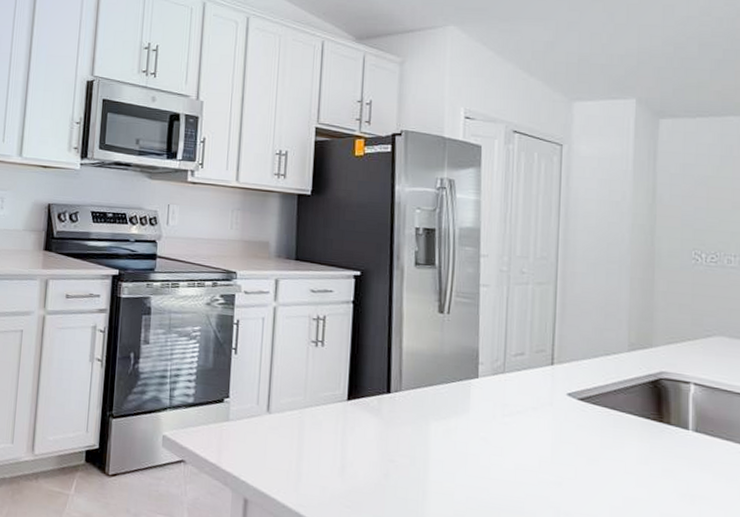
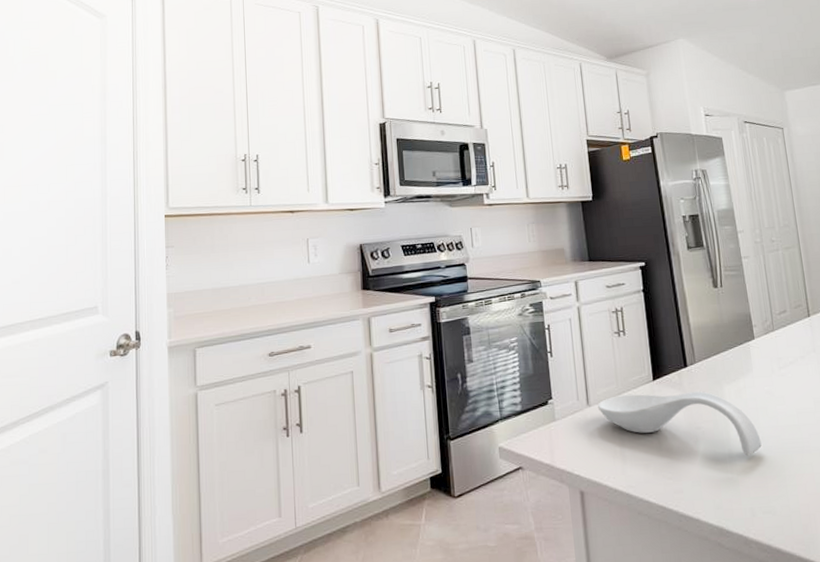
spoon rest: none [278,408,465,503] -> present [597,391,762,456]

